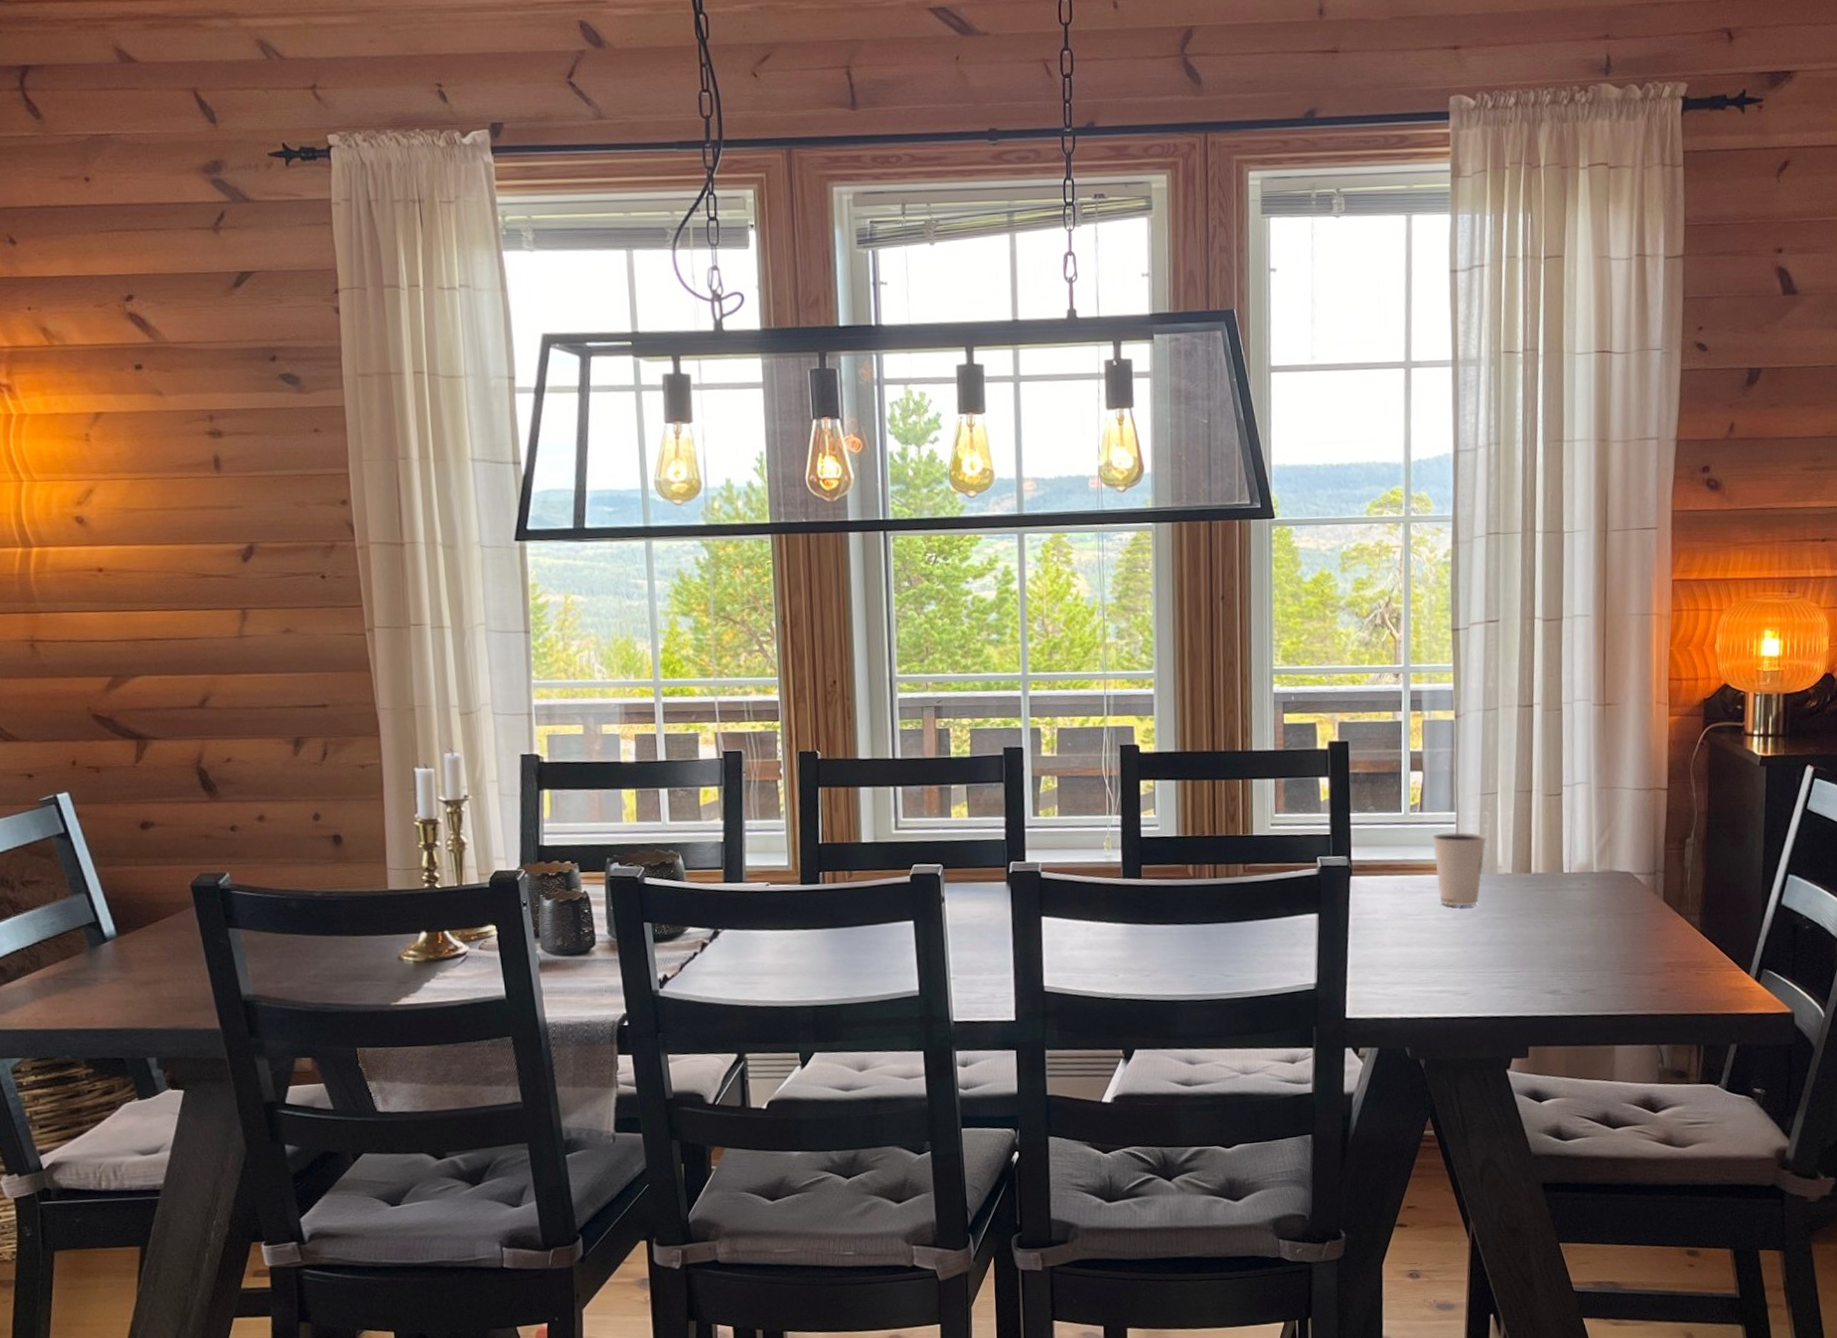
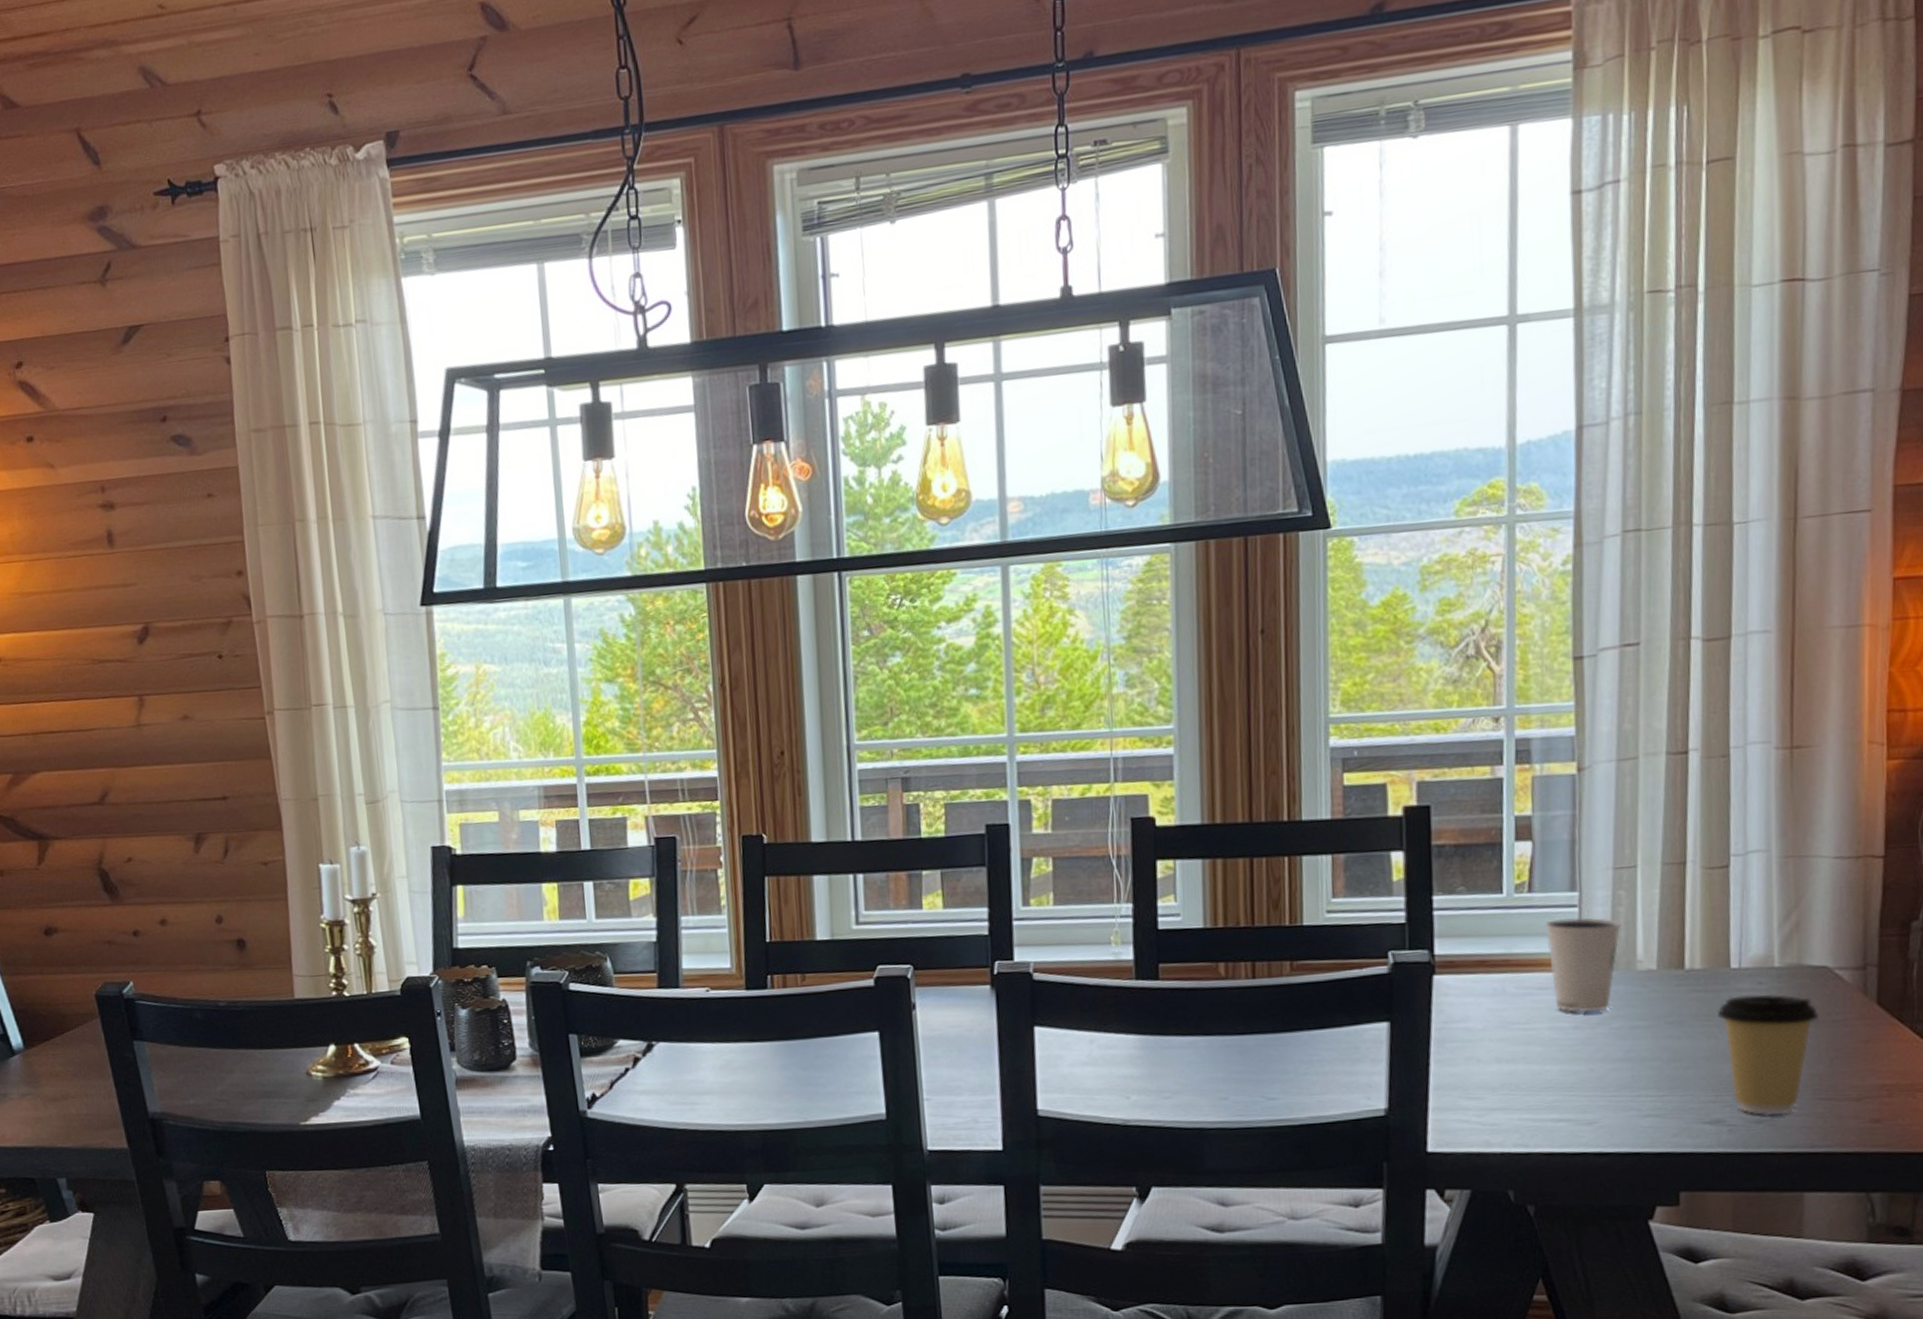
coffee cup: none [1555,893,1624,987] -> present [1718,994,1818,1116]

